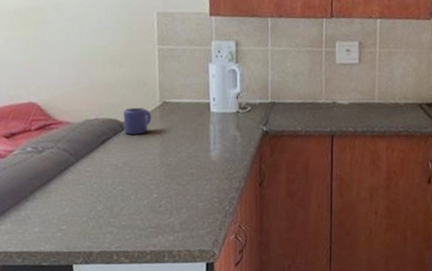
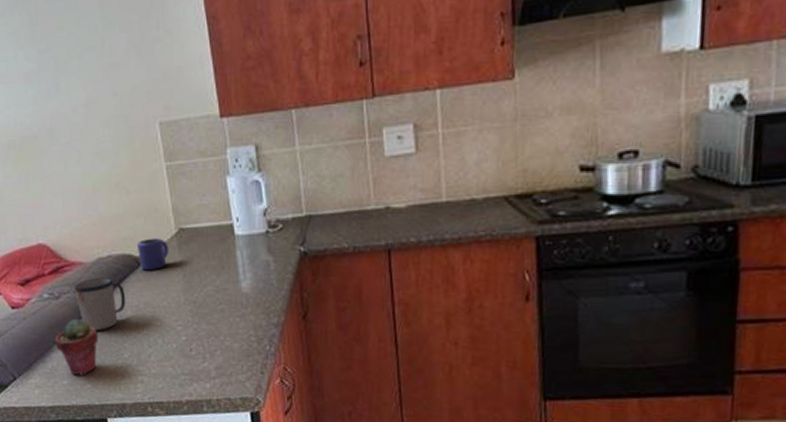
potted succulent: none [32,171,76,224] -> present [55,318,99,375]
mug: none [58,137,107,185] -> present [74,277,126,331]

